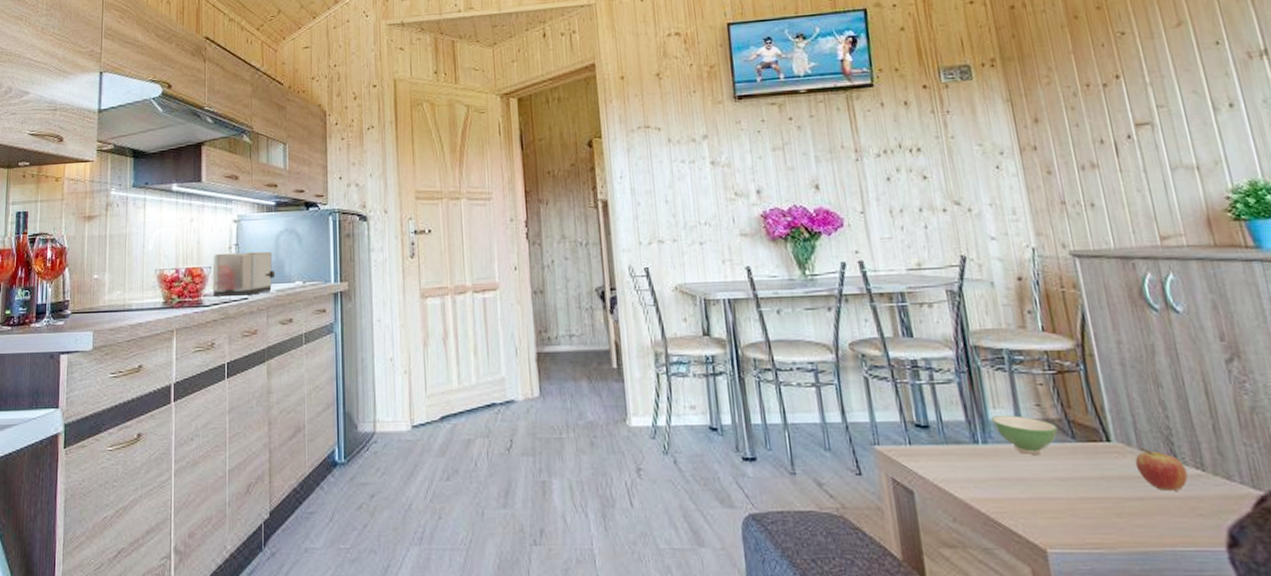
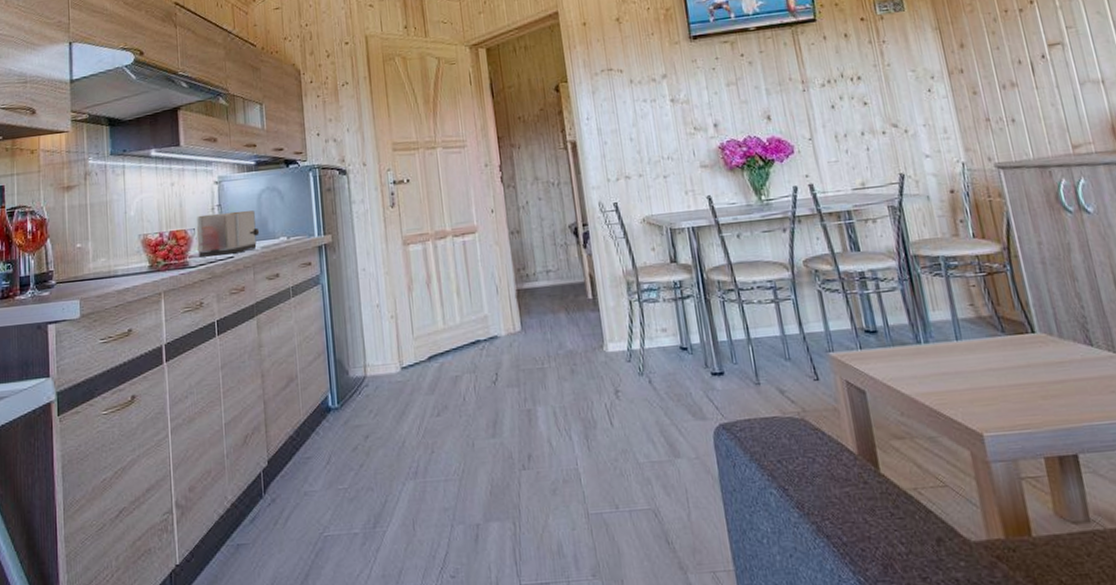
bowl: present [991,415,1058,454] -> none [931,315,990,350]
fruit: present [1134,449,1189,490] -> none [1056,337,1102,373]

